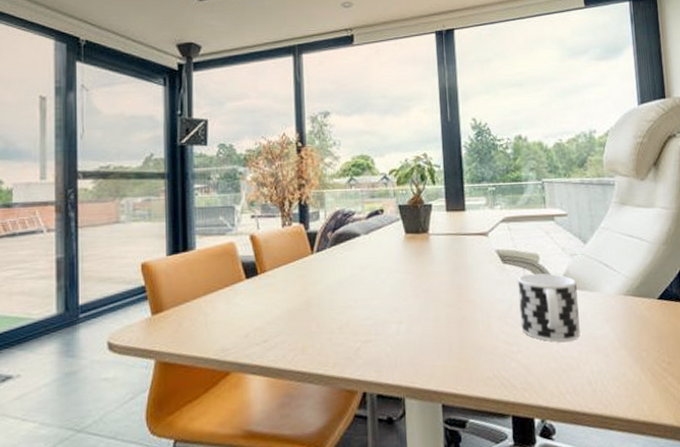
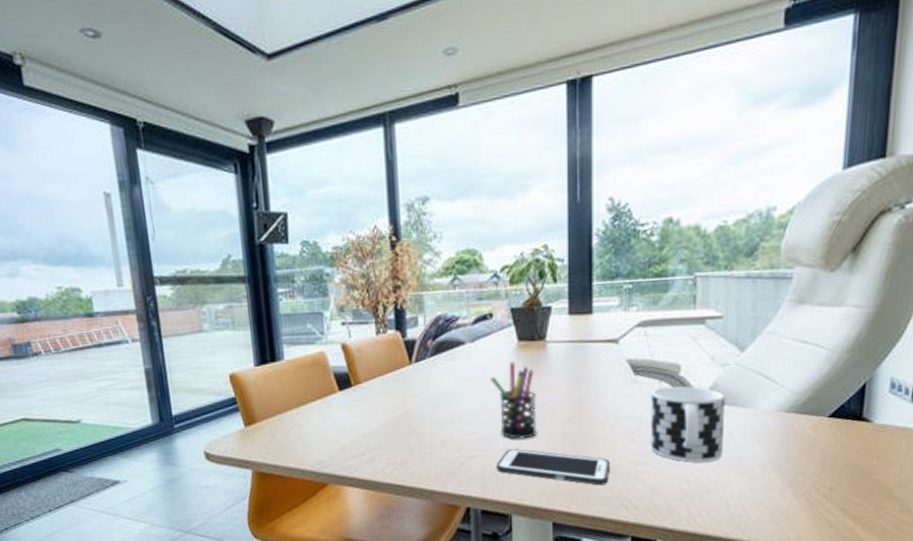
pen holder: none [382,252,424,323] -> present [490,362,537,439]
cell phone: none [389,332,490,367] -> present [496,449,611,486]

